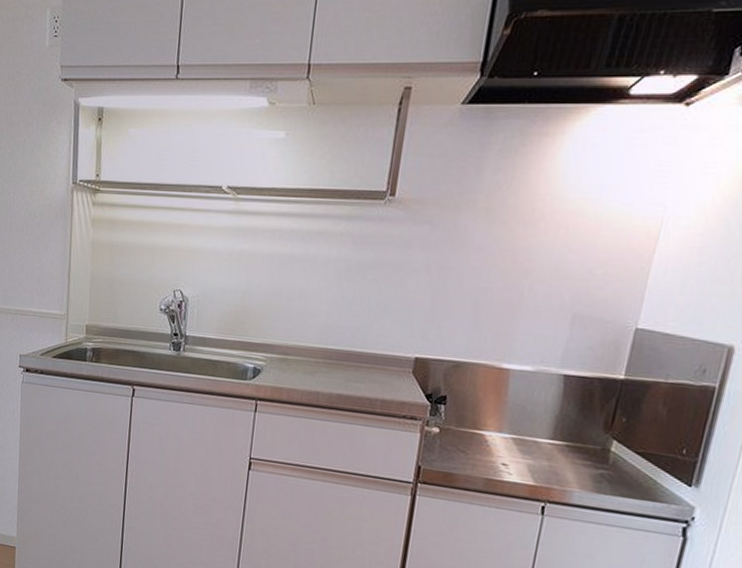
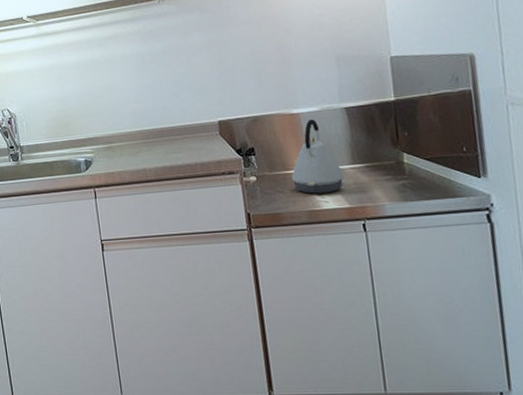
kettle: none [478,379,539,465] -> present [291,119,344,194]

